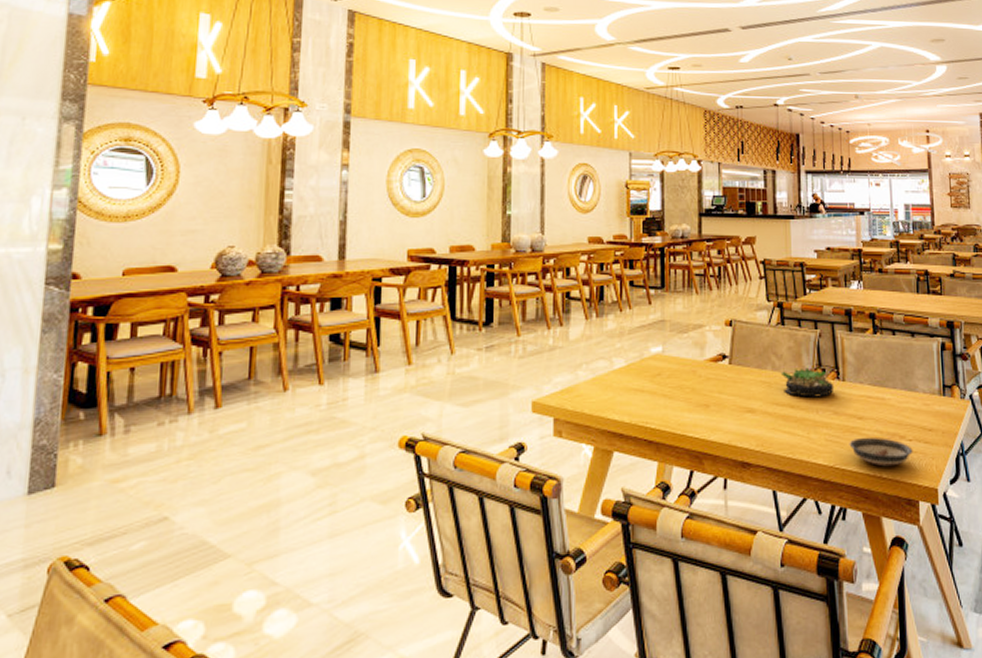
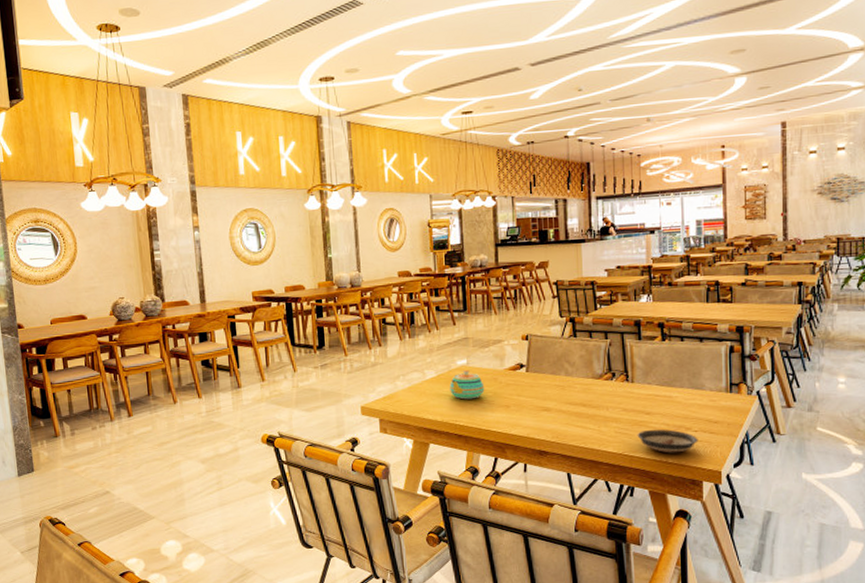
teapot: none [641,360,682,396] -> present [450,370,485,400]
succulent plant: present [780,367,835,398] -> none [573,372,624,398]

